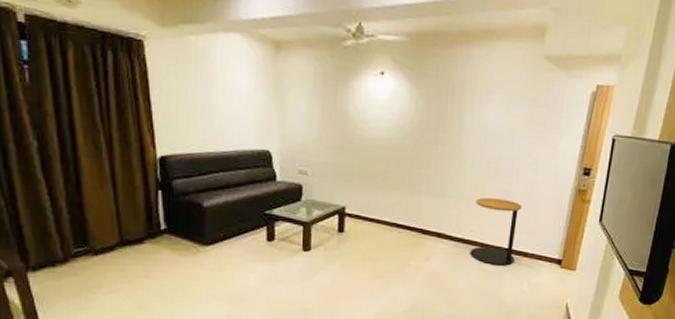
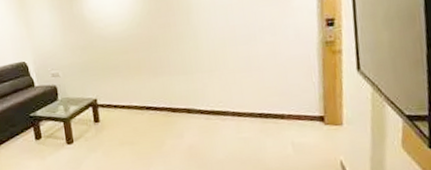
side table: present [470,198,522,266] -> none [218,65,272,132]

